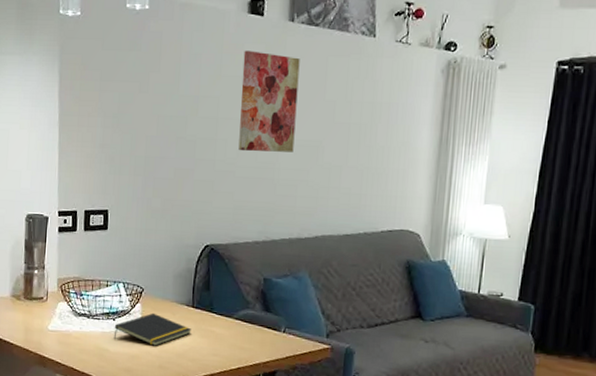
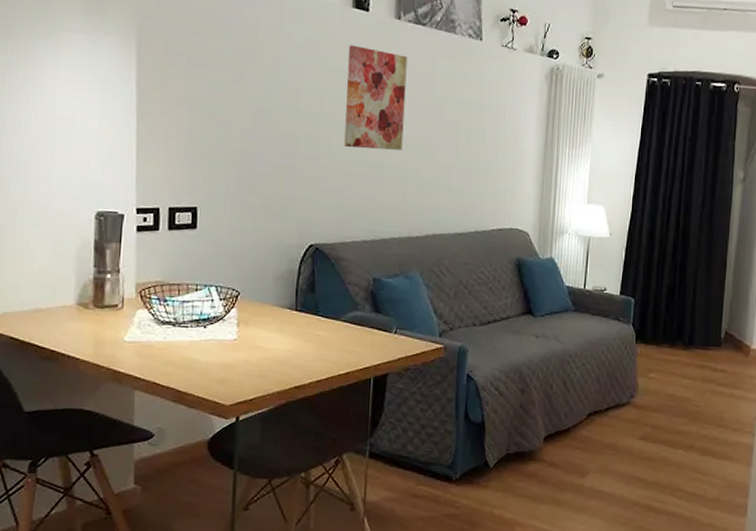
notepad: present [113,312,191,346] -> none [204,318,295,354]

